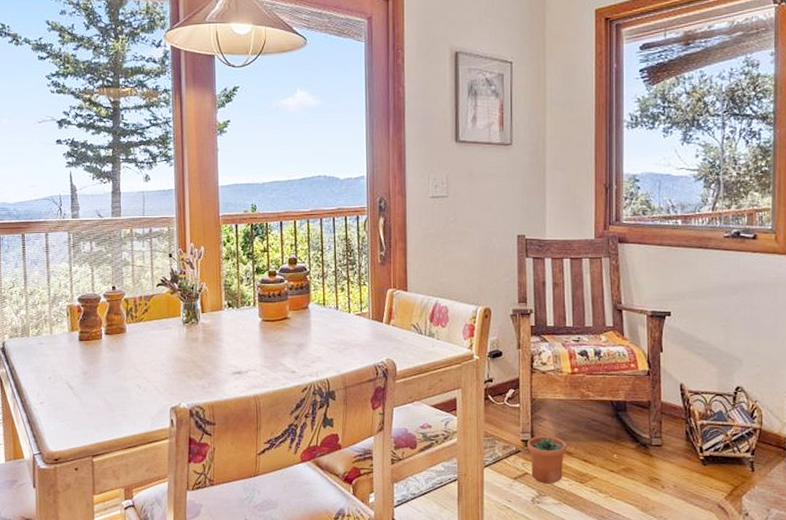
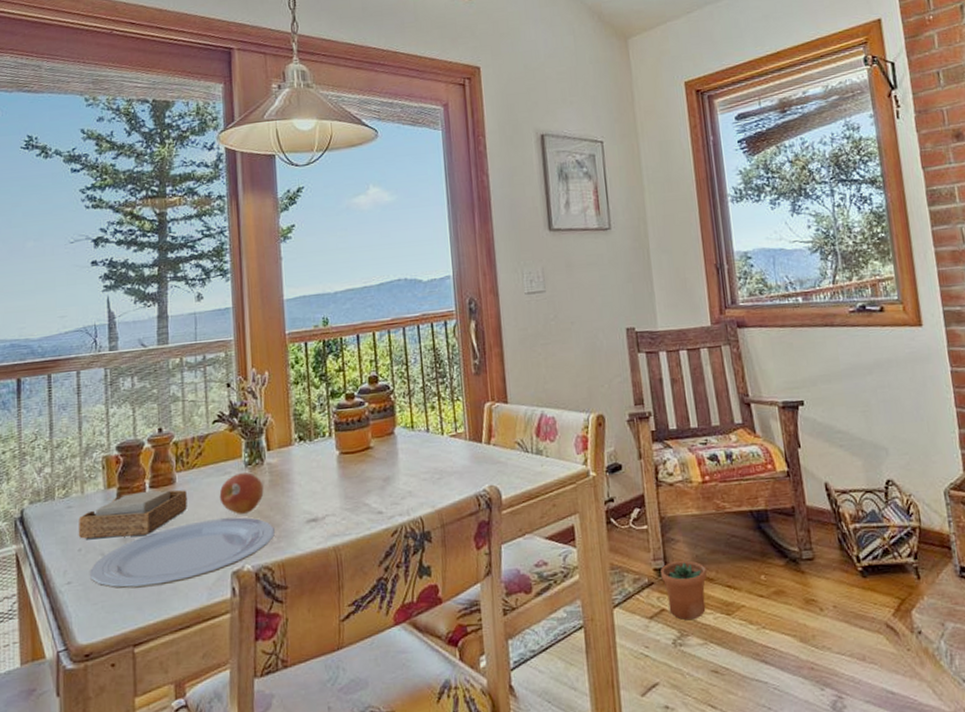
napkin holder: none [48,336,136,372] -> present [78,489,187,539]
plate: none [57,364,206,412] -> present [89,517,275,589]
fruit: none [161,329,198,362] -> present [219,472,264,514]

